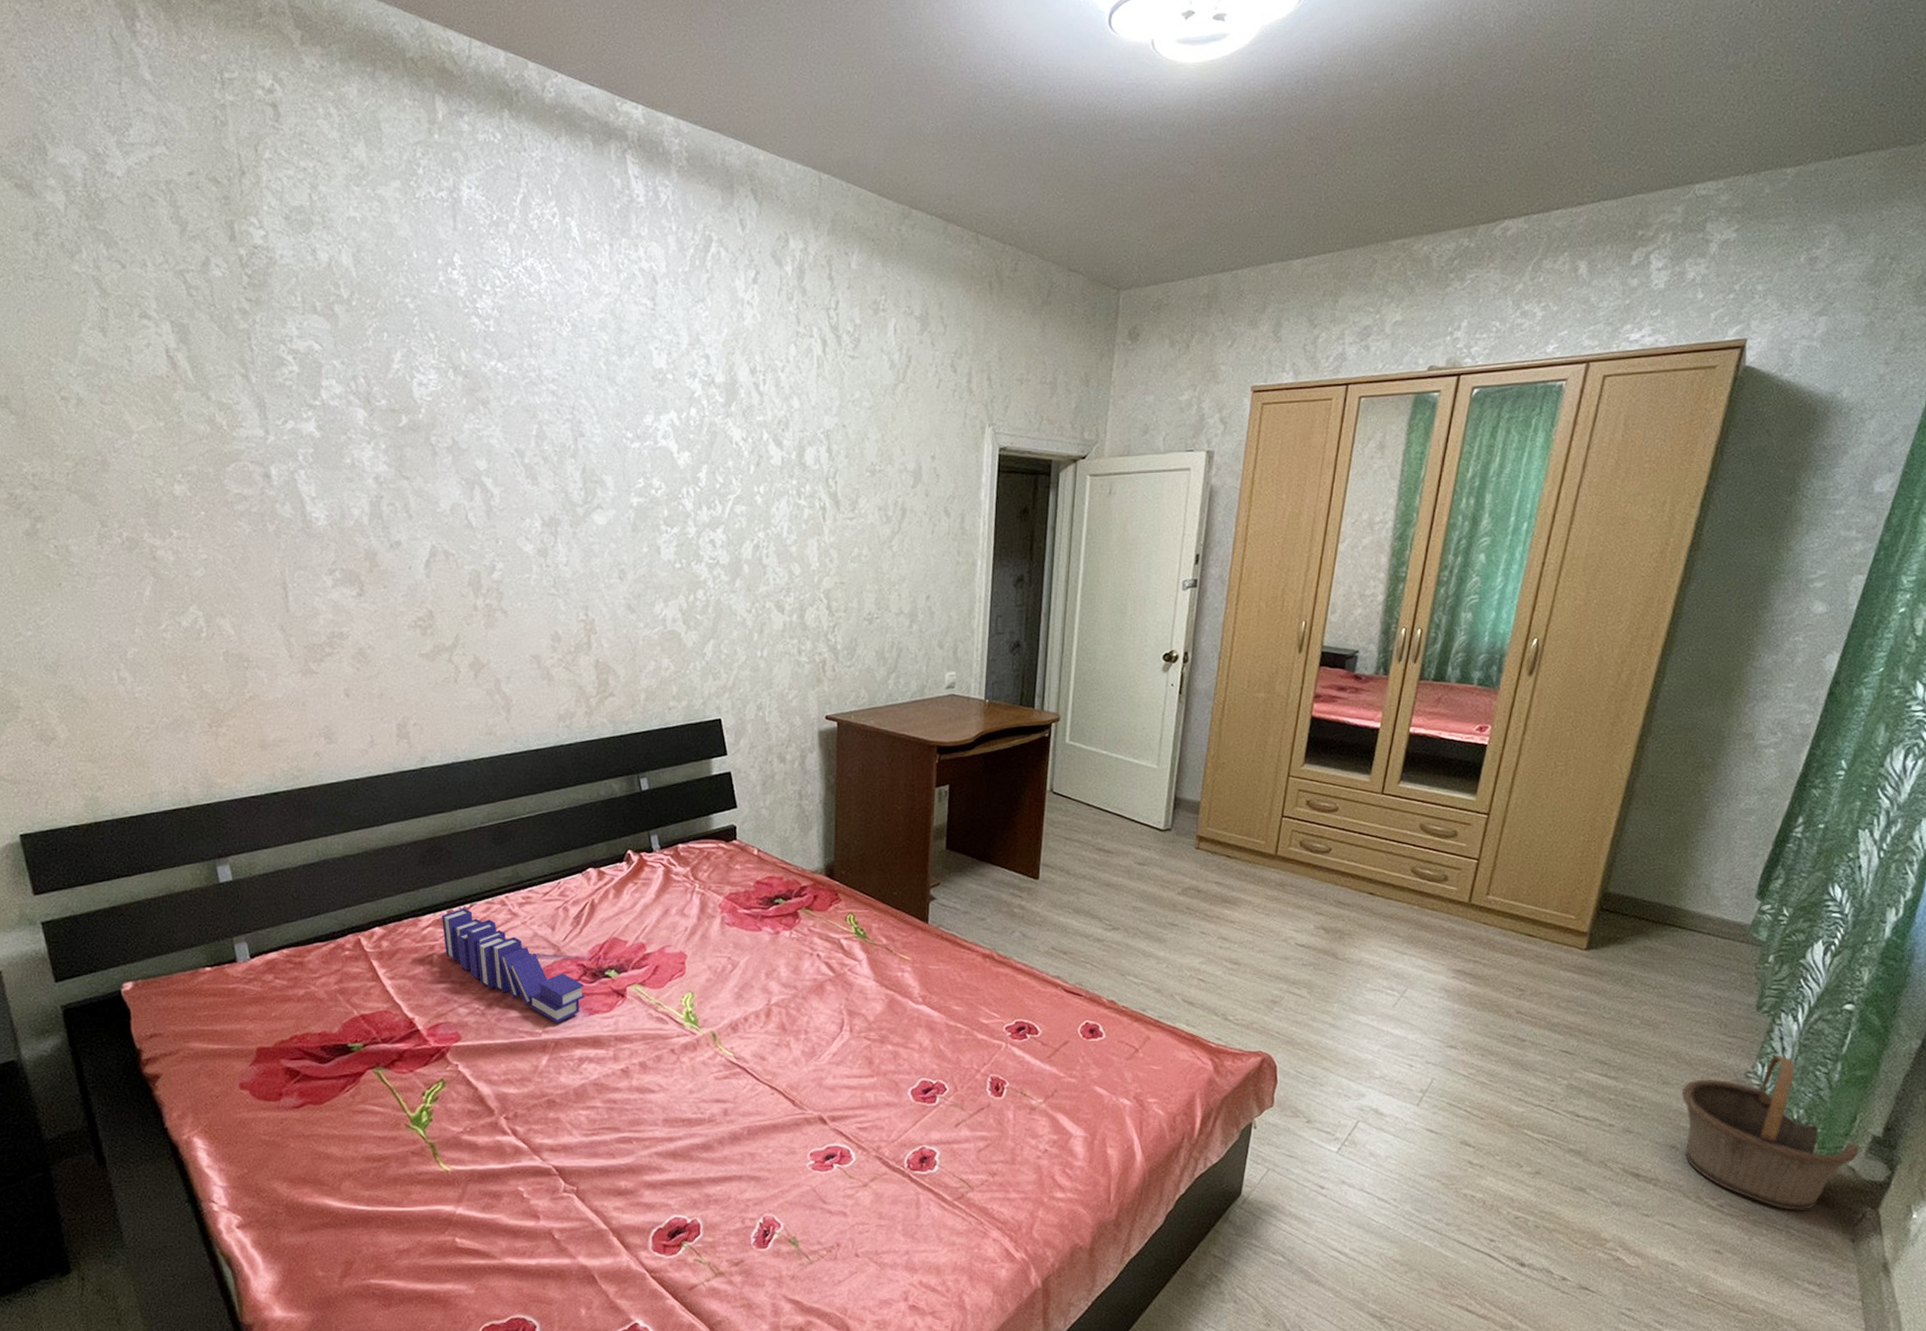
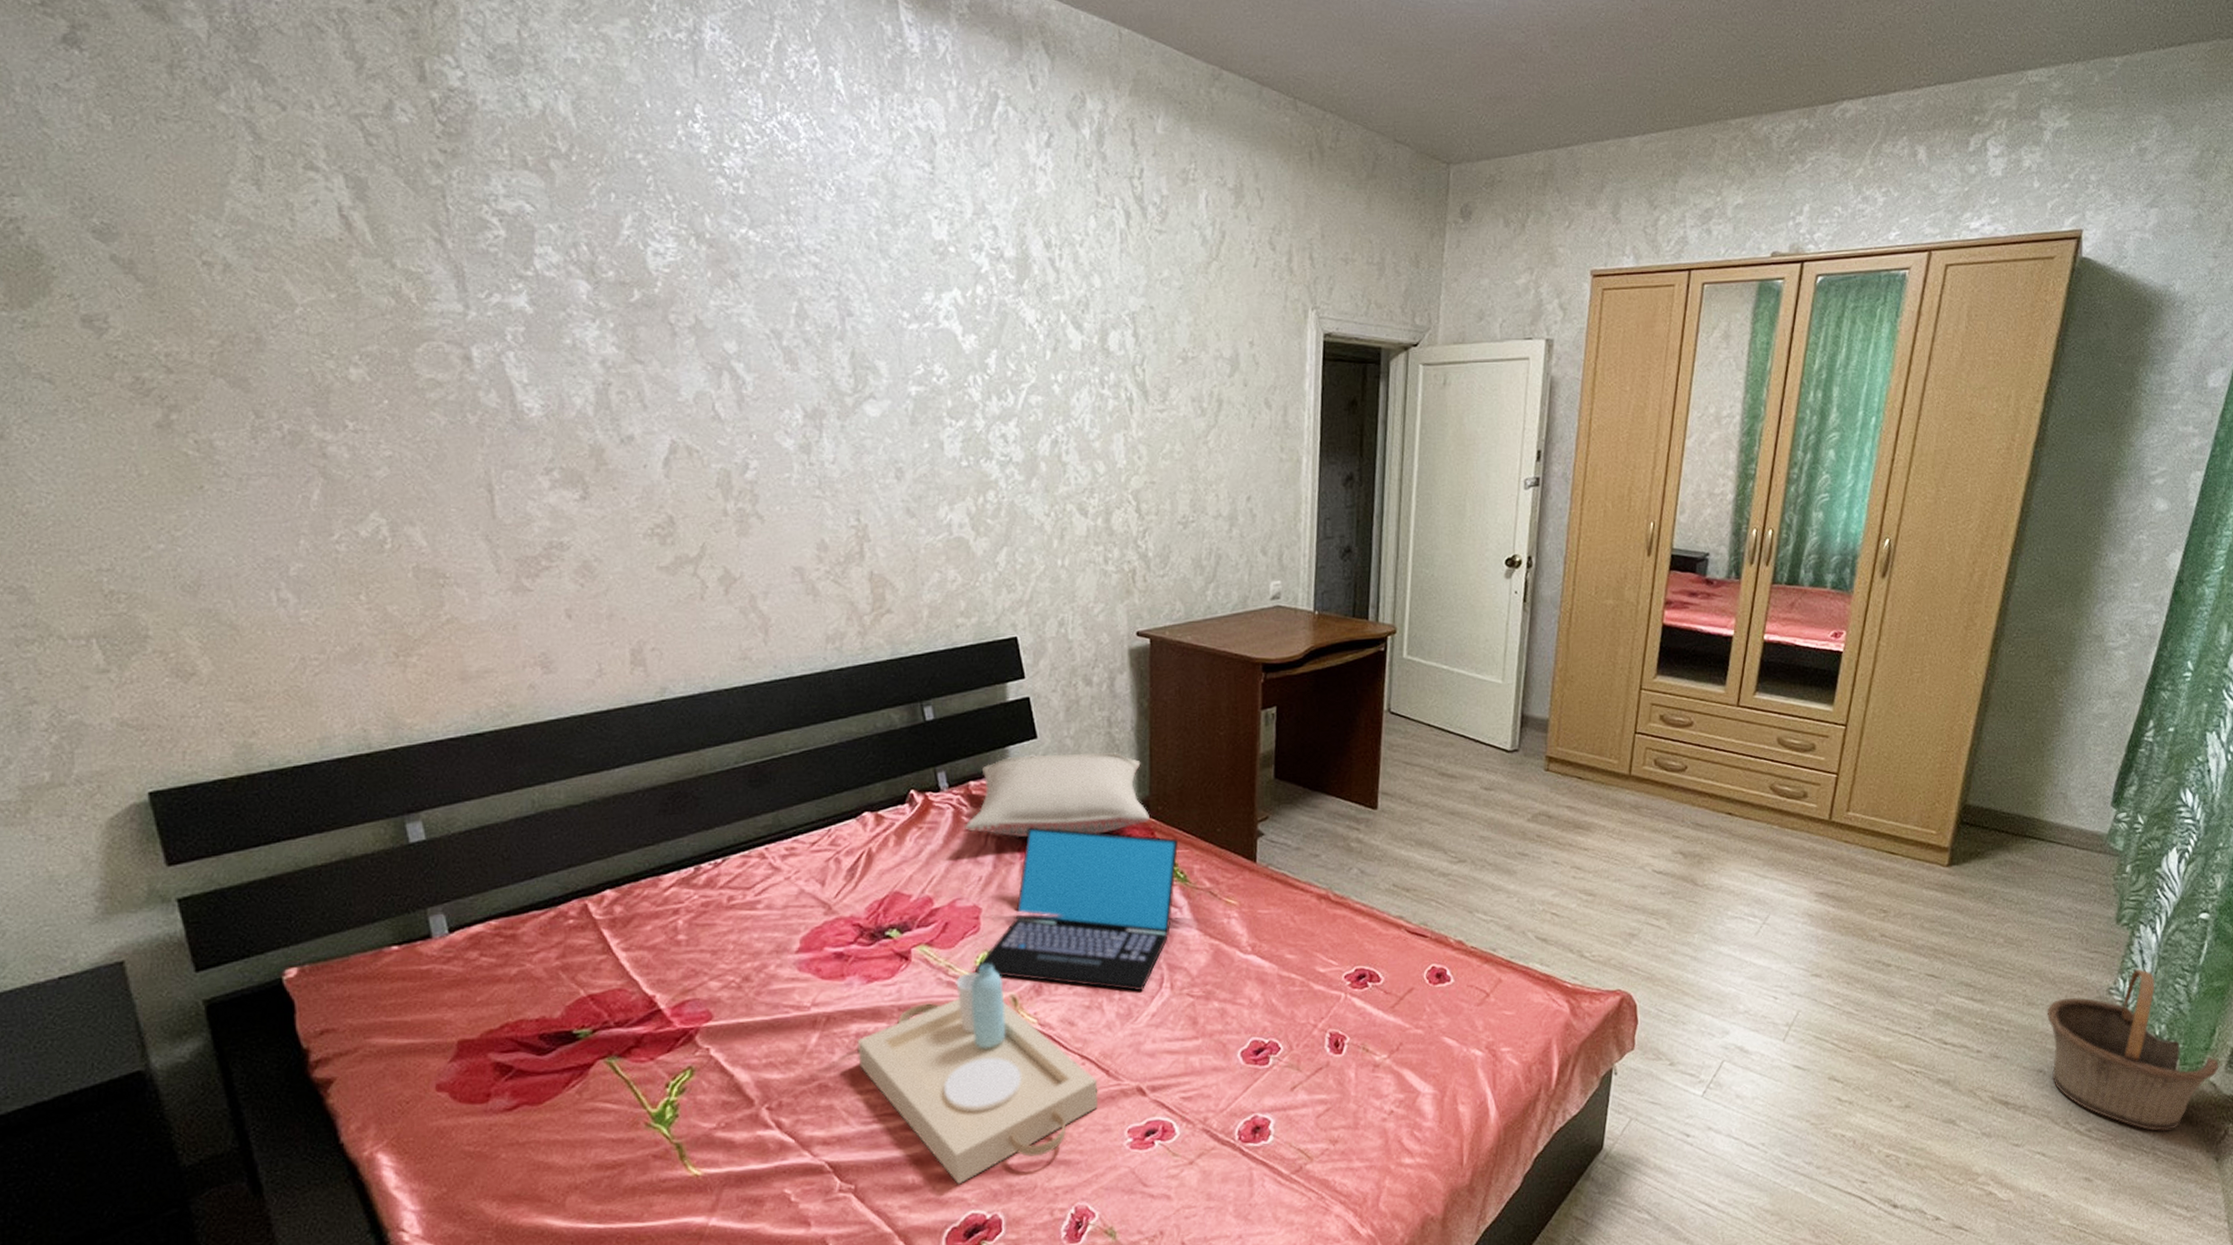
book: present [442,908,585,1023] -> none [688,864,862,994]
serving tray: none [580,1003,785,1192] -> present [857,963,1099,1185]
pillow: none [673,822,834,895] -> present [965,753,1150,838]
laptop: none [681,886,860,1033] -> present [975,827,1179,991]

